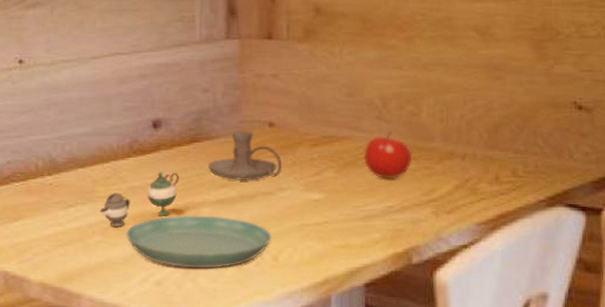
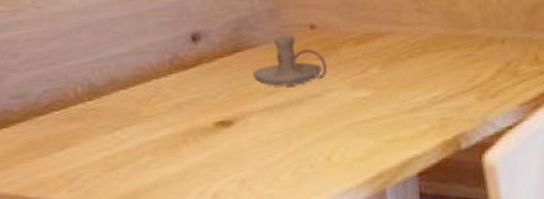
teapot: present [99,172,179,228] -> none [147,85,225,146]
saucer: present [126,215,272,269] -> none [176,123,324,179]
fruit: present [364,131,412,180] -> none [406,22,454,70]

